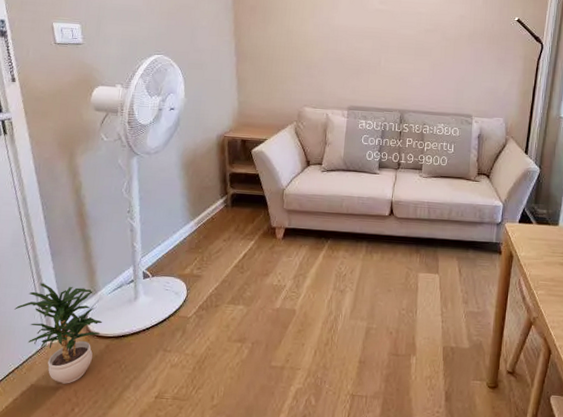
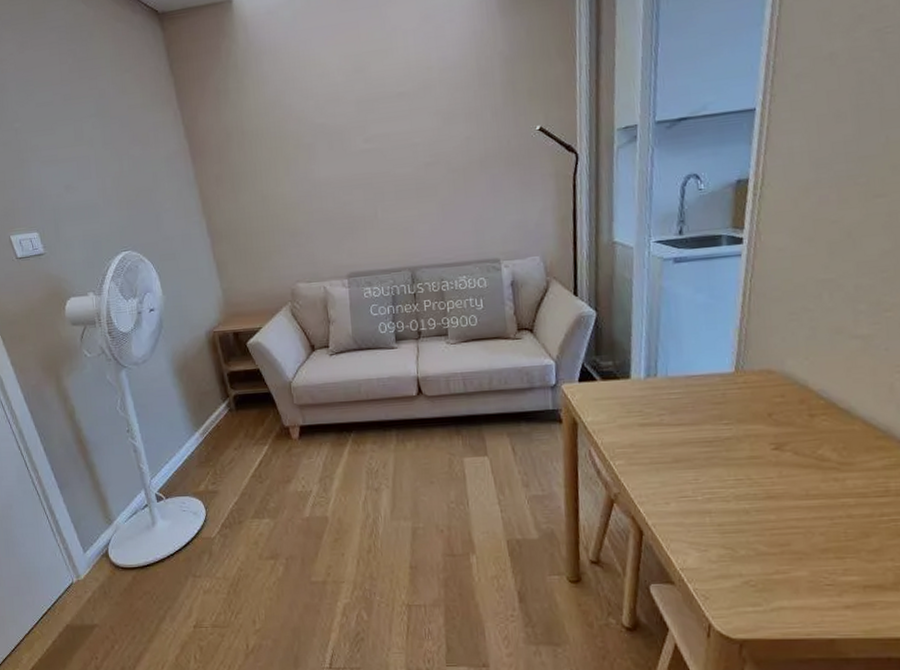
potted plant: present [15,282,103,384] -> none [35,518,125,621]

